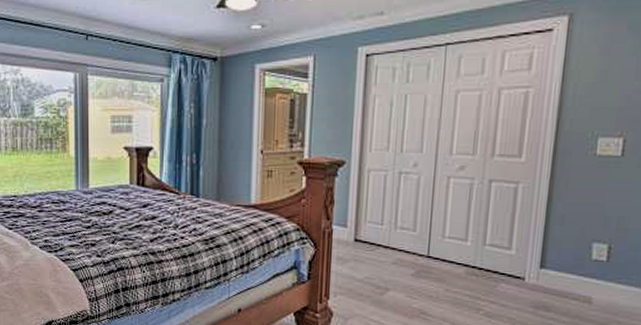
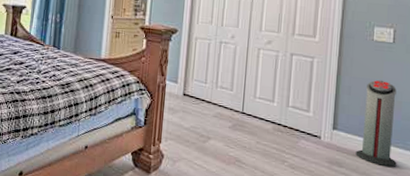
air purifier: none [567,203,623,307] -> present [355,80,397,167]

